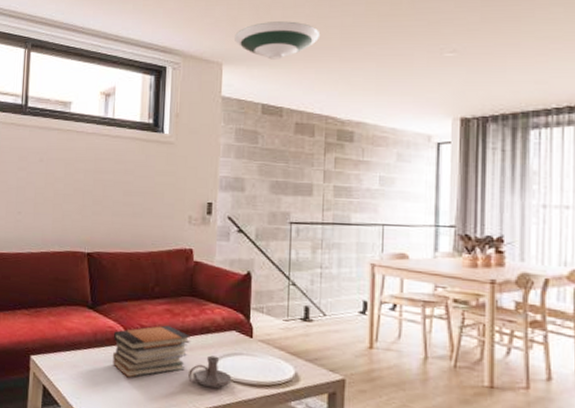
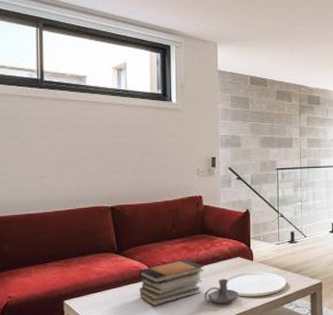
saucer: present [235,21,321,60] -> none [226,10,292,41]

